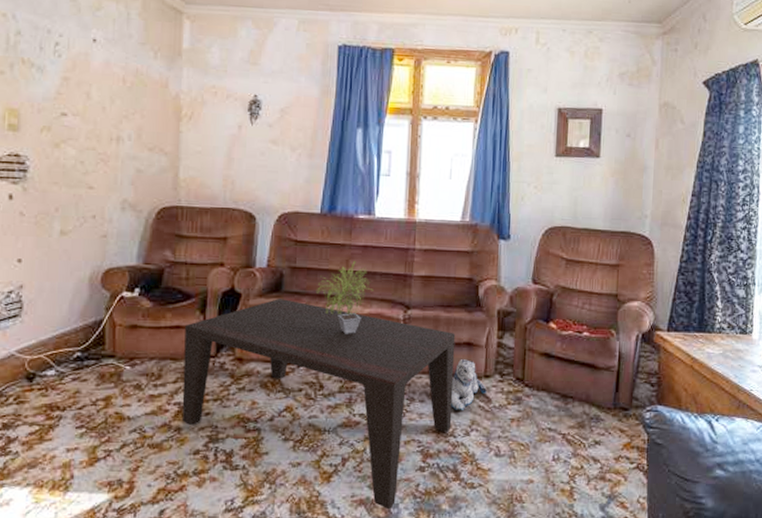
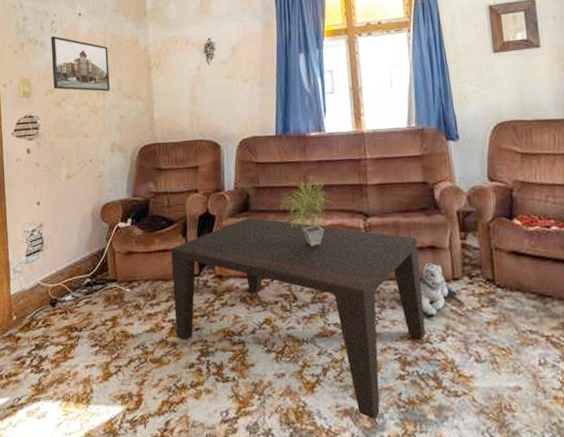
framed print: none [51,60,128,138] -> present [51,36,110,92]

